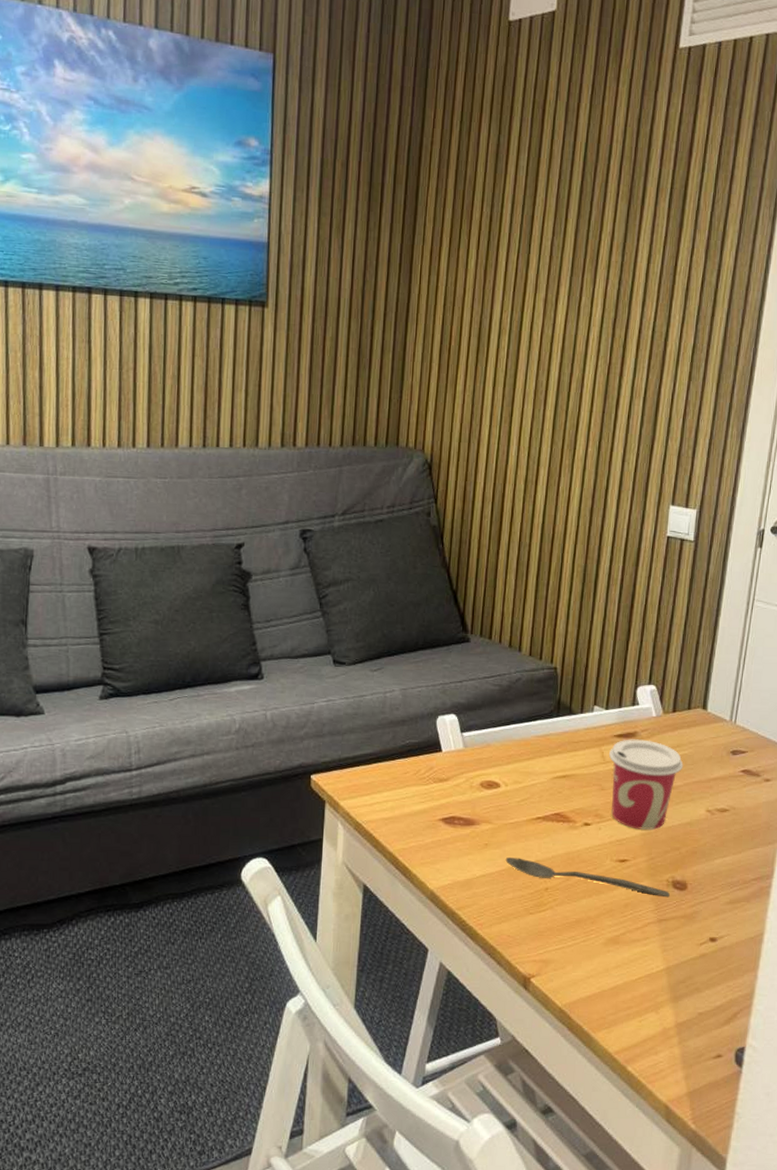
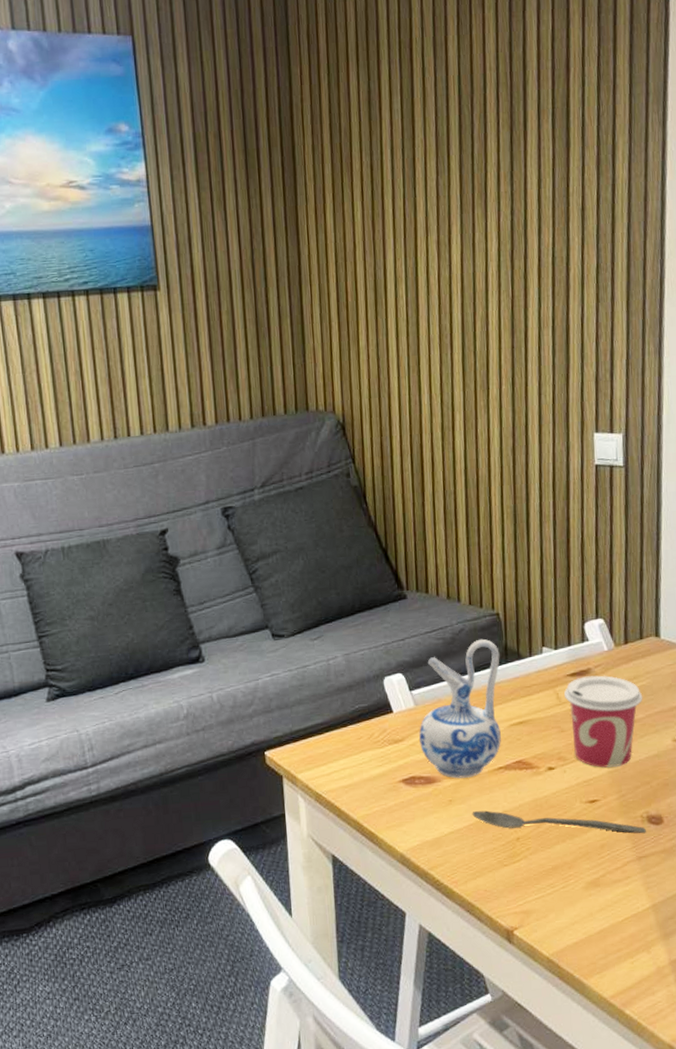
ceramic pitcher: none [464,690,553,824] -> present [419,638,501,779]

